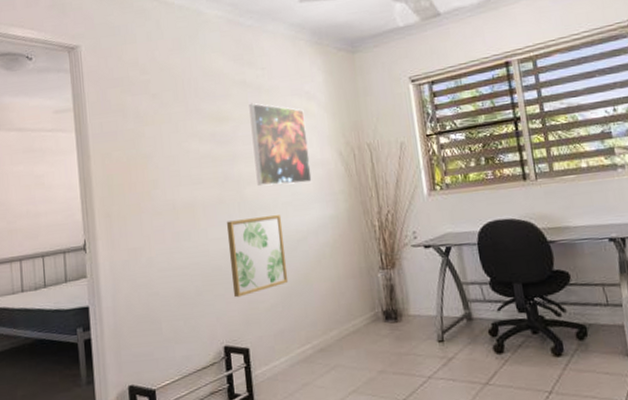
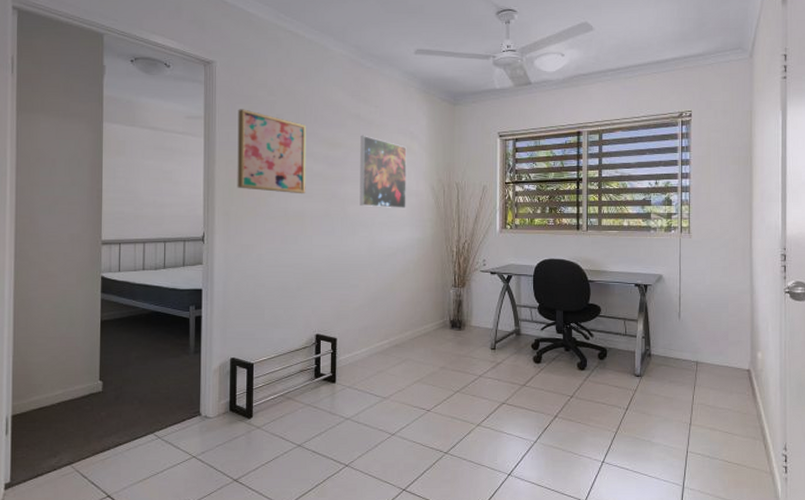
wall art: none [109,93,194,185] -> present [237,109,307,194]
wall art: present [226,215,289,298] -> none [328,232,377,296]

